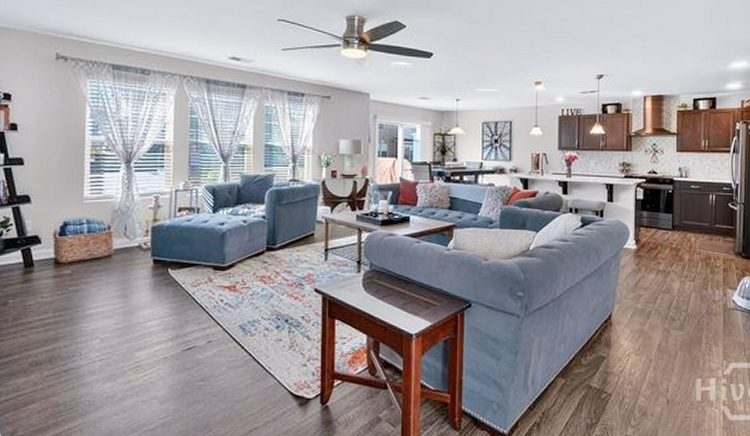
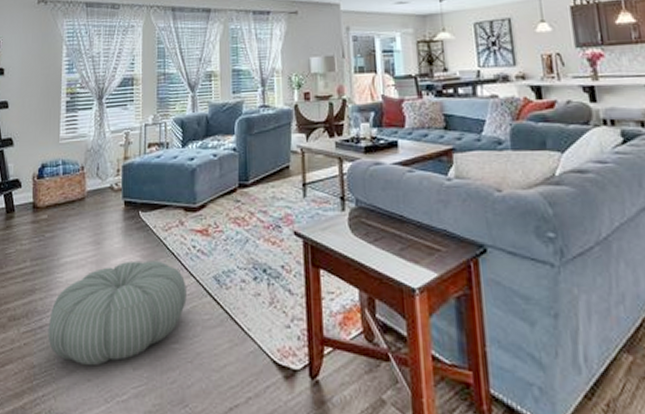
pouf: none [73,312,213,403] -> present [47,260,187,366]

